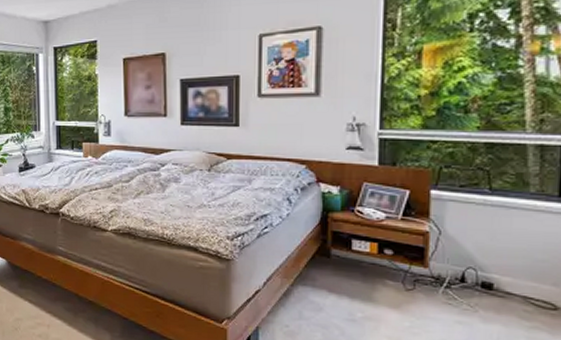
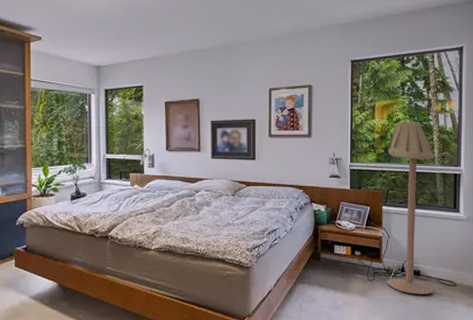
floor lamp: none [435,67,527,318] -> present [387,119,435,295]

